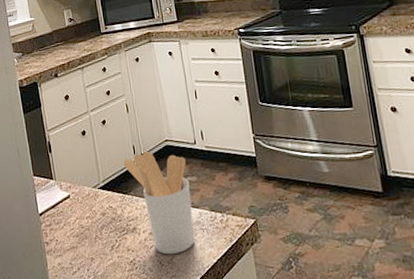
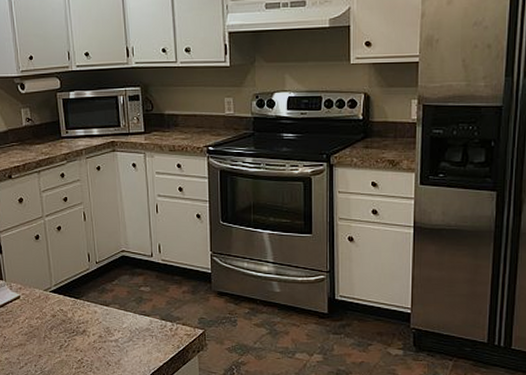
utensil holder: present [123,151,195,255] -> none [77,259,144,357]

